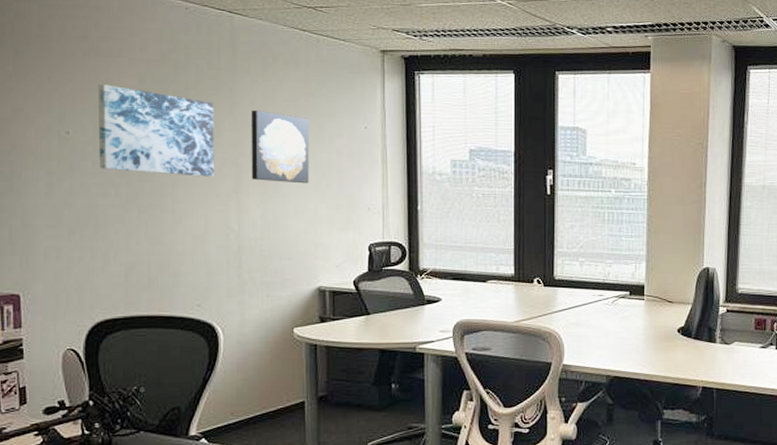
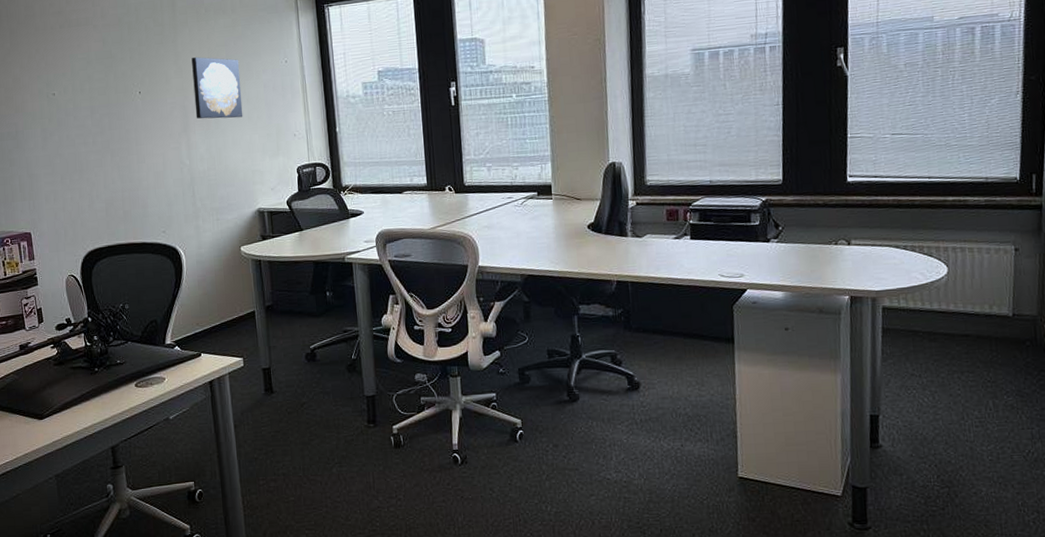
wall art: present [97,84,214,177] -> none [72,50,166,122]

